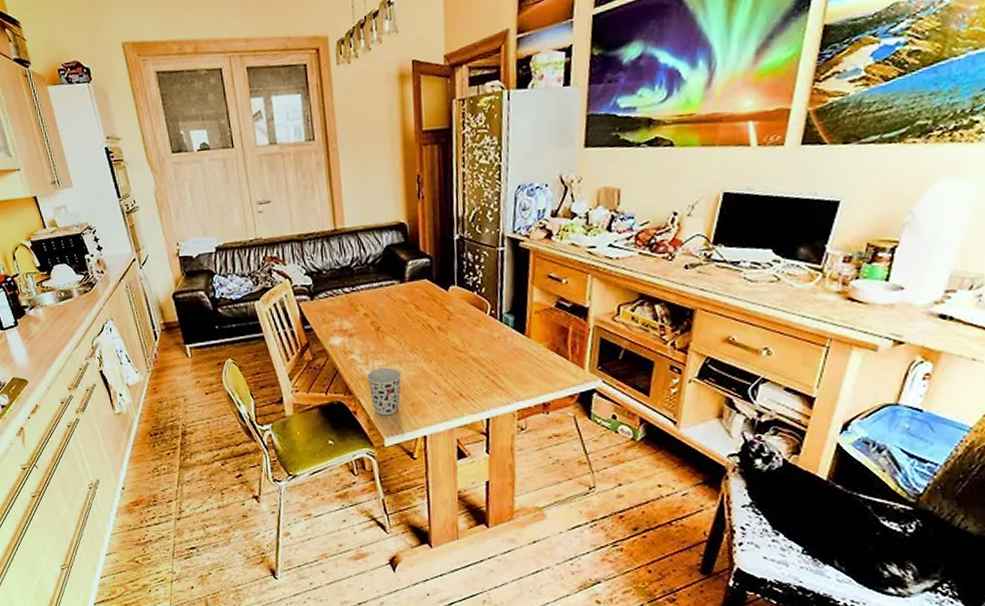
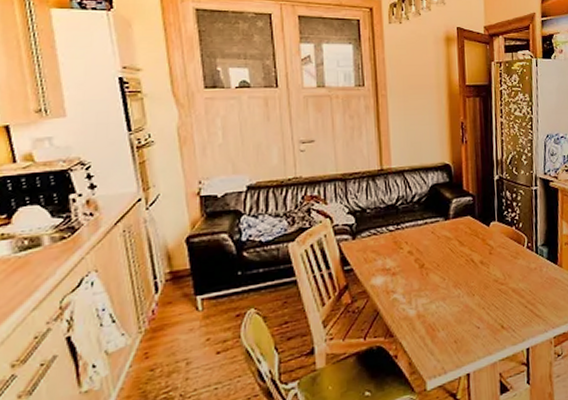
cup: present [366,368,402,416] -> none [409,305,446,357]

